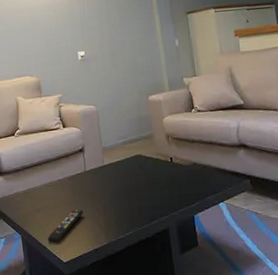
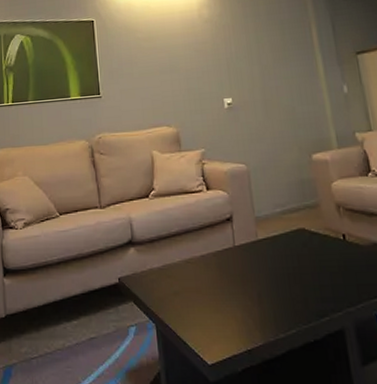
remote control: present [47,209,83,244] -> none [187,294,233,339]

